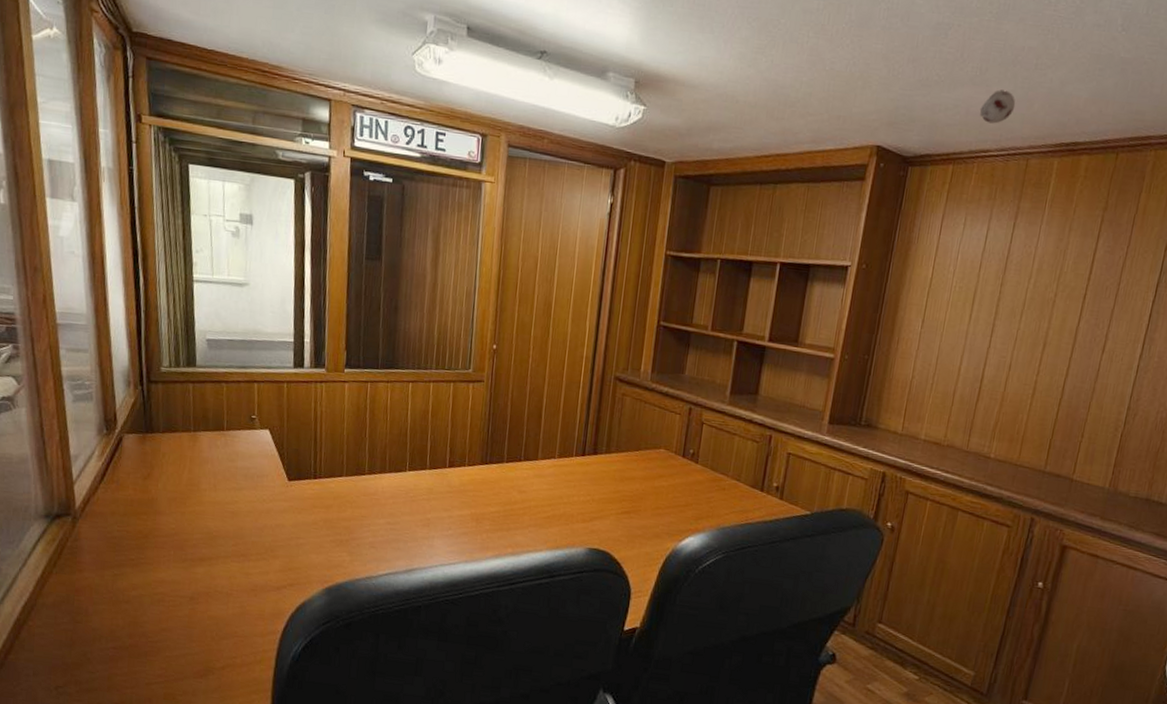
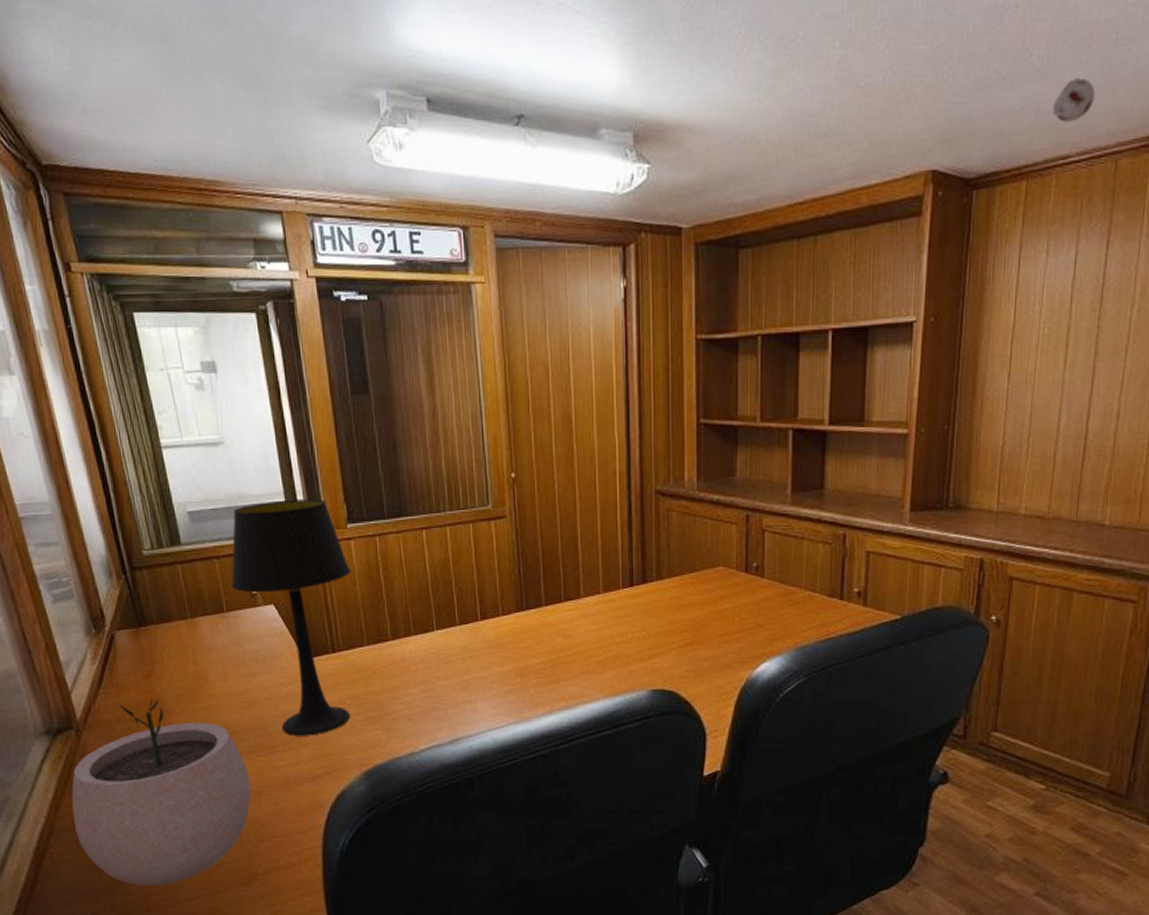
plant pot: none [55,496,222,668] -> present [71,697,251,886]
table lamp: none [234,340,341,550] -> present [230,499,351,736]

